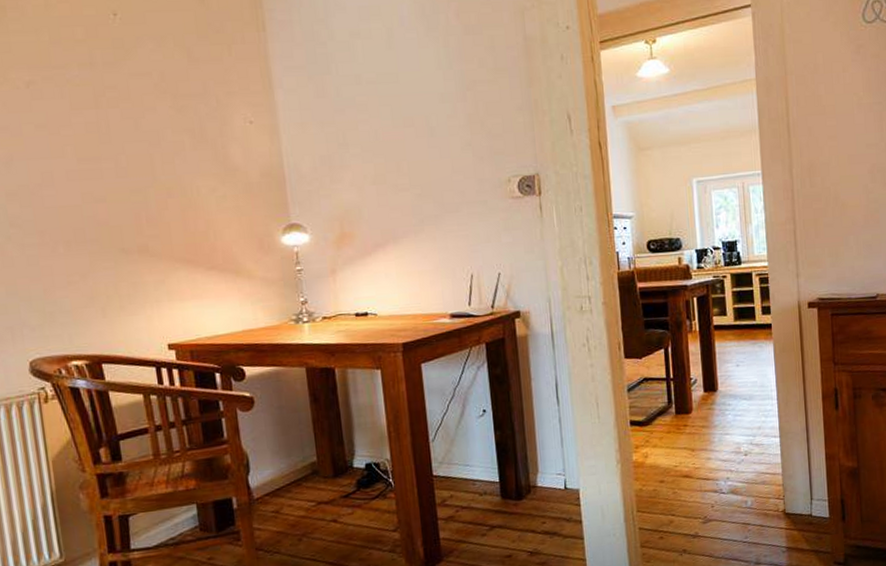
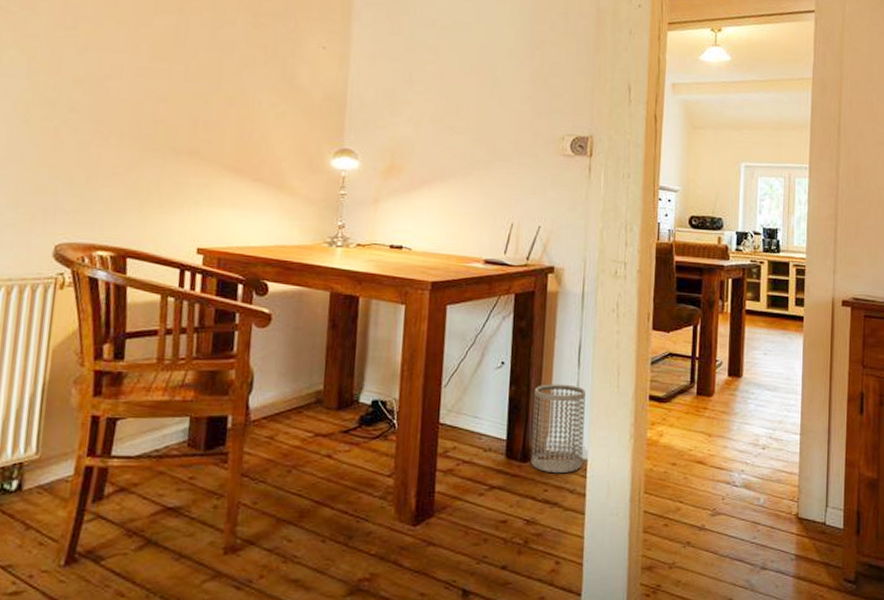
wastebasket: none [519,422,576,506] -> present [530,384,586,474]

